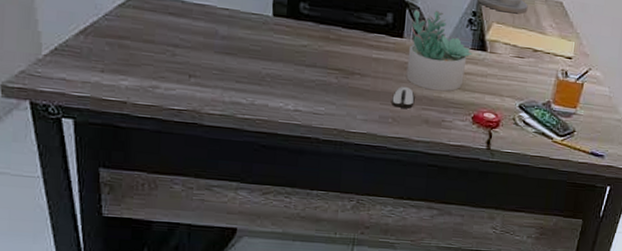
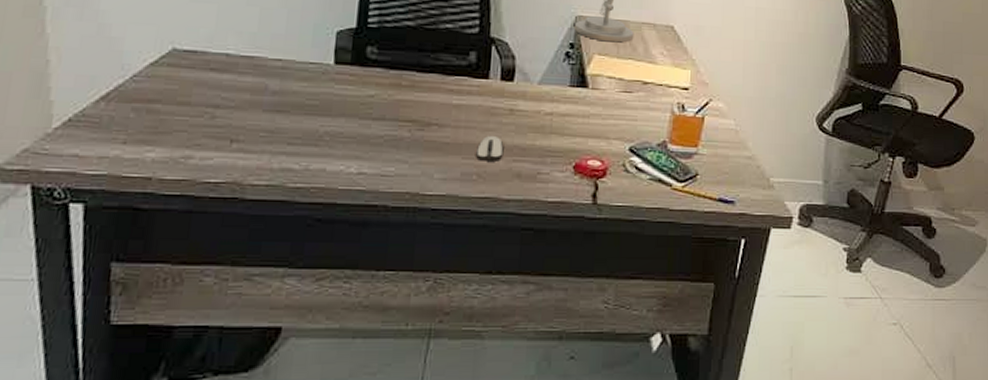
succulent plant: present [406,10,473,92] -> none [493,44,571,138]

